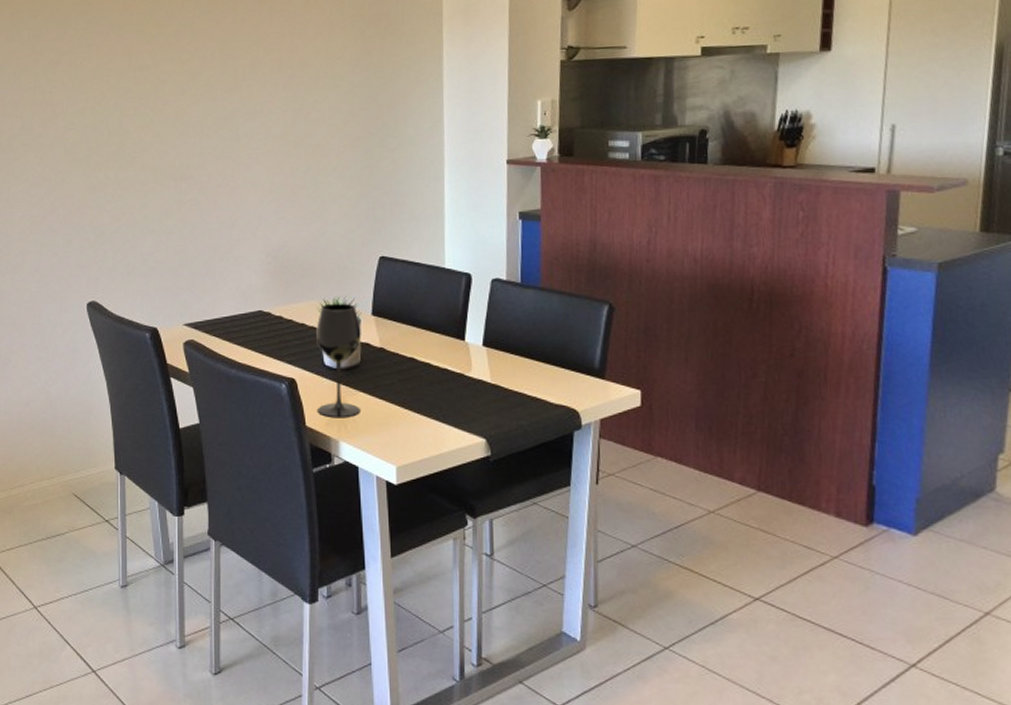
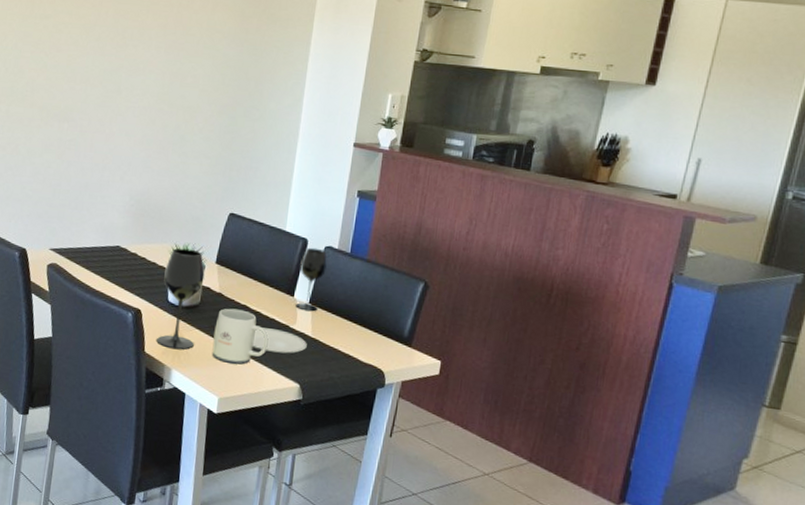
mug: none [381,363,444,425] -> present [212,308,269,365]
plate: none [426,380,488,406] -> present [252,328,307,354]
wine glass: none [467,282,497,355] -> present [296,247,327,312]

